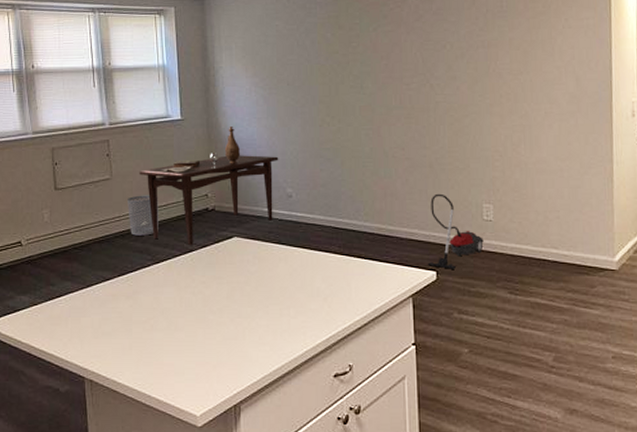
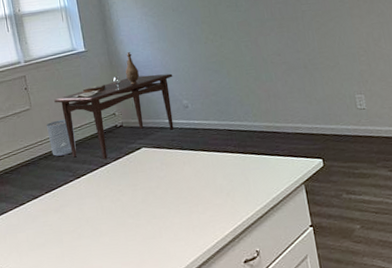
vacuum cleaner: present [427,193,484,269] -> none [309,90,361,156]

